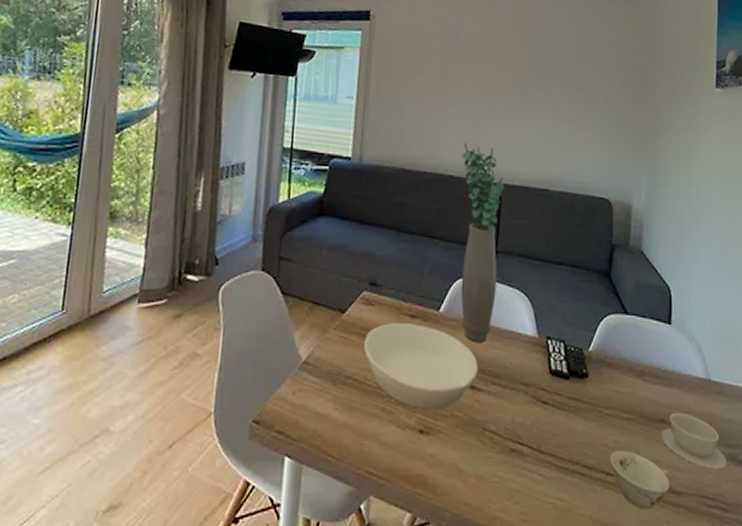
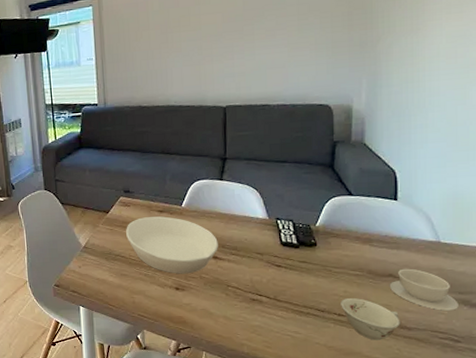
vase: present [460,143,505,344] -> none [187,78,229,227]

